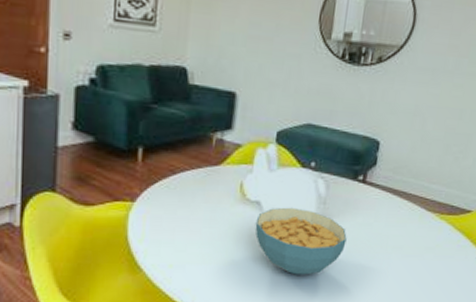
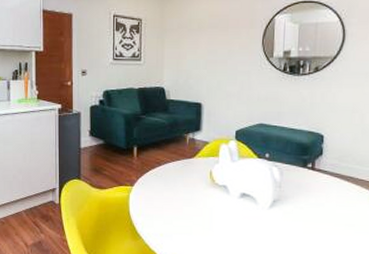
cereal bowl: present [255,207,347,275] -> none [224,190,302,246]

